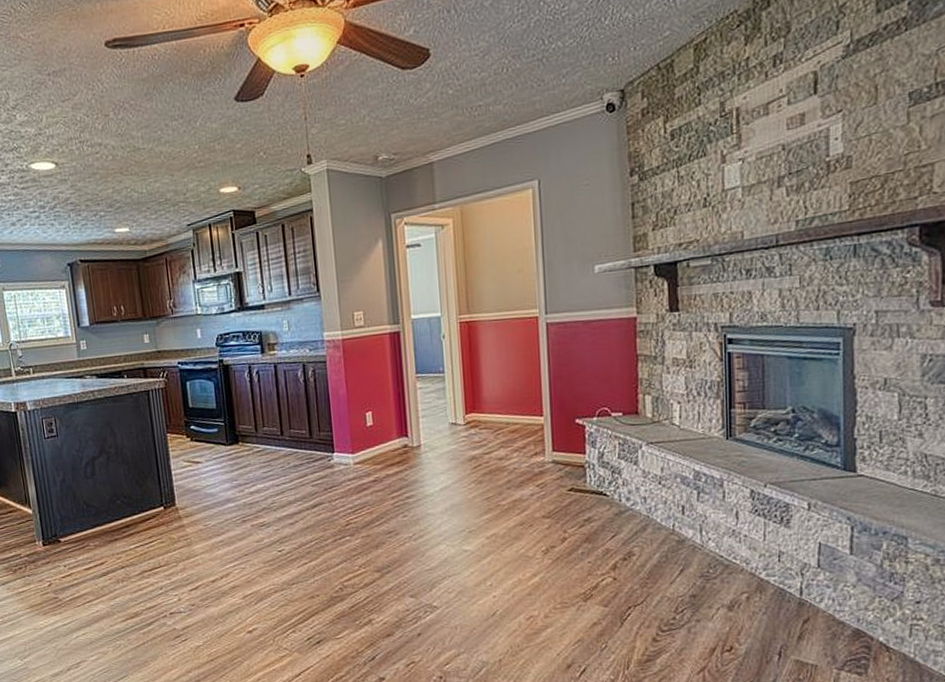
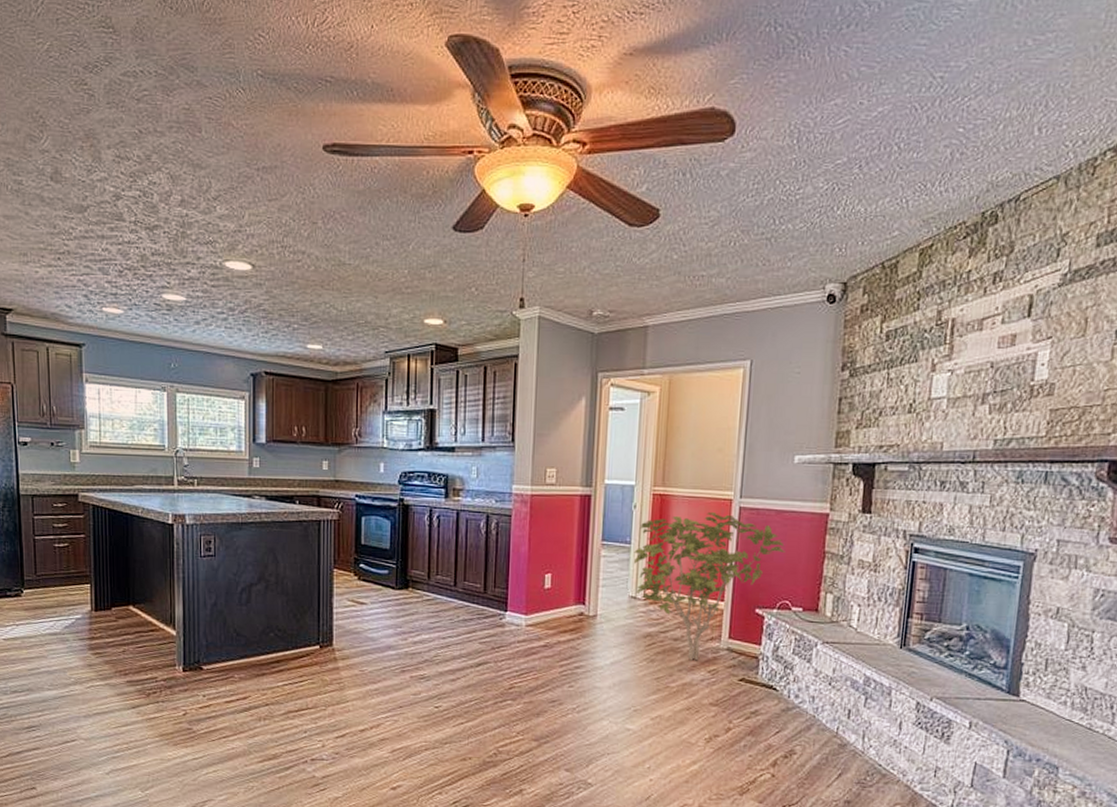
shrub: none [448,331,598,478] -> present [633,512,785,661]

